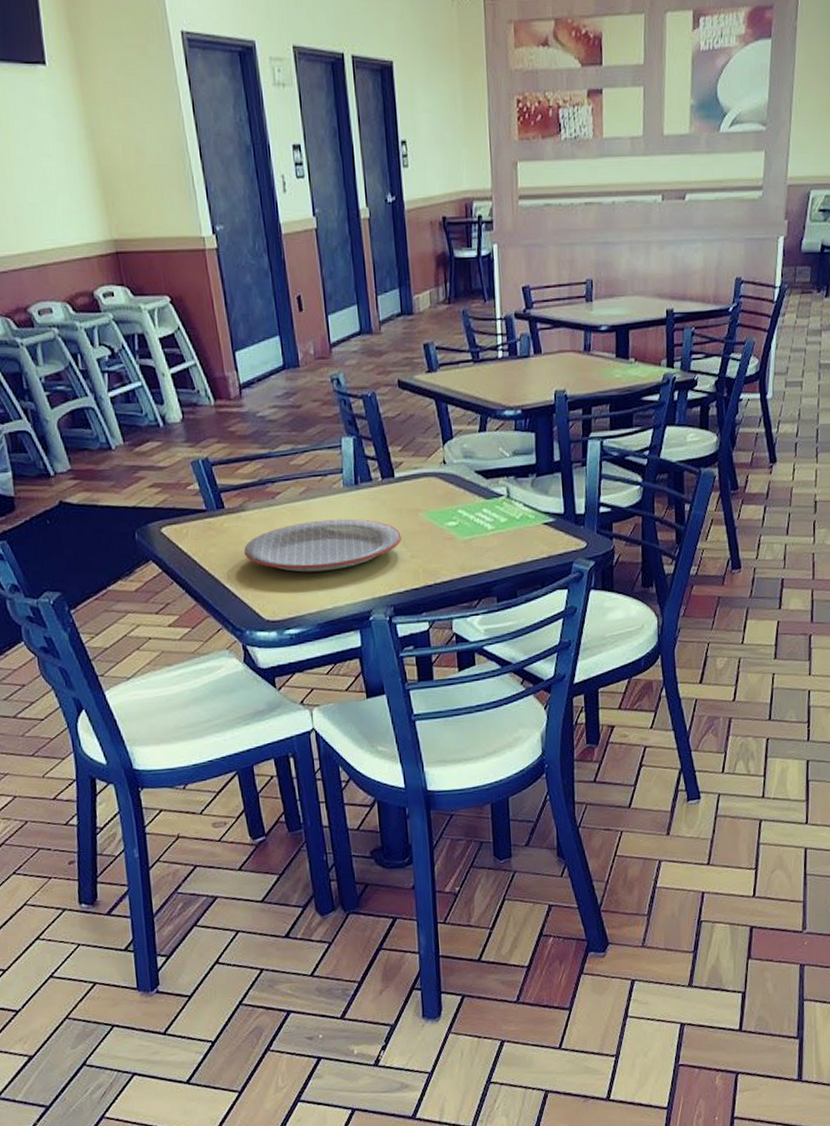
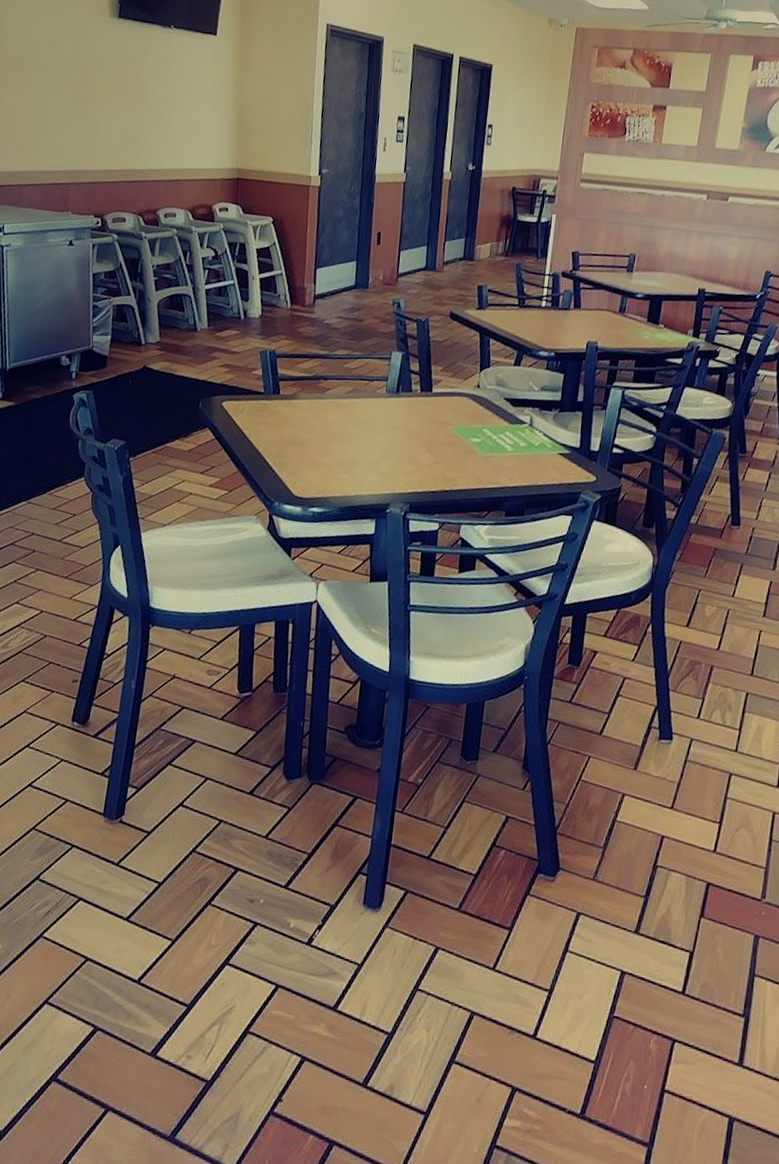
plate: present [244,518,403,572] -> none [288,417,430,463]

